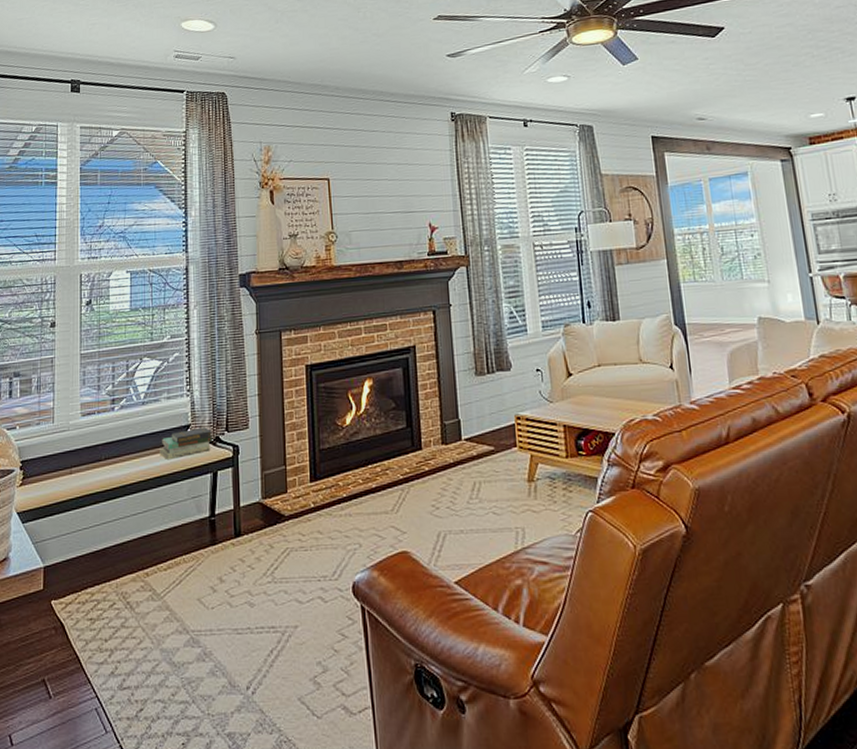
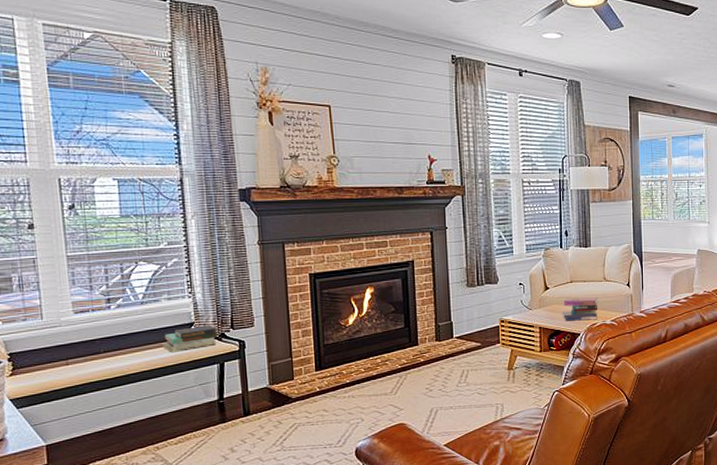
books: none [589,384,636,417] -> present [561,297,598,321]

